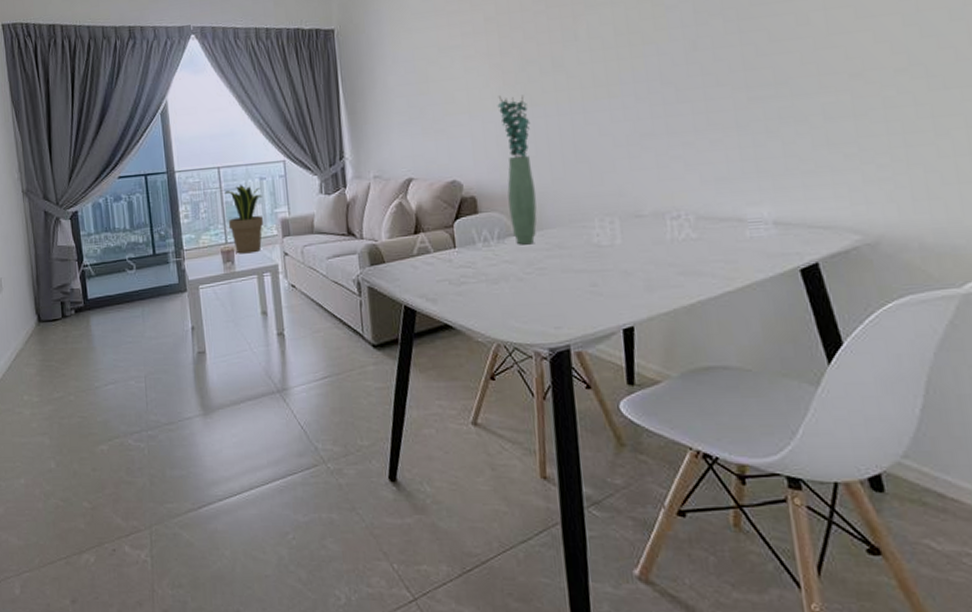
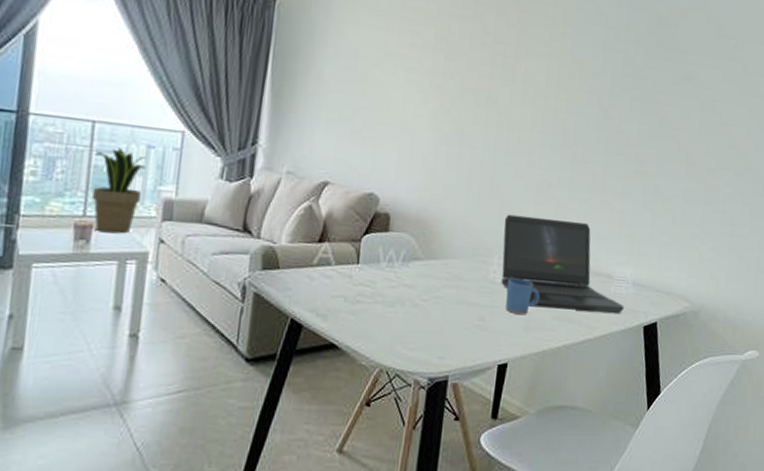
vase: present [497,95,537,245] -> none [418,116,458,272]
laptop computer: none [597,167,768,265] -> present [501,214,624,313]
mug: none [614,237,657,276] -> present [506,278,540,315]

